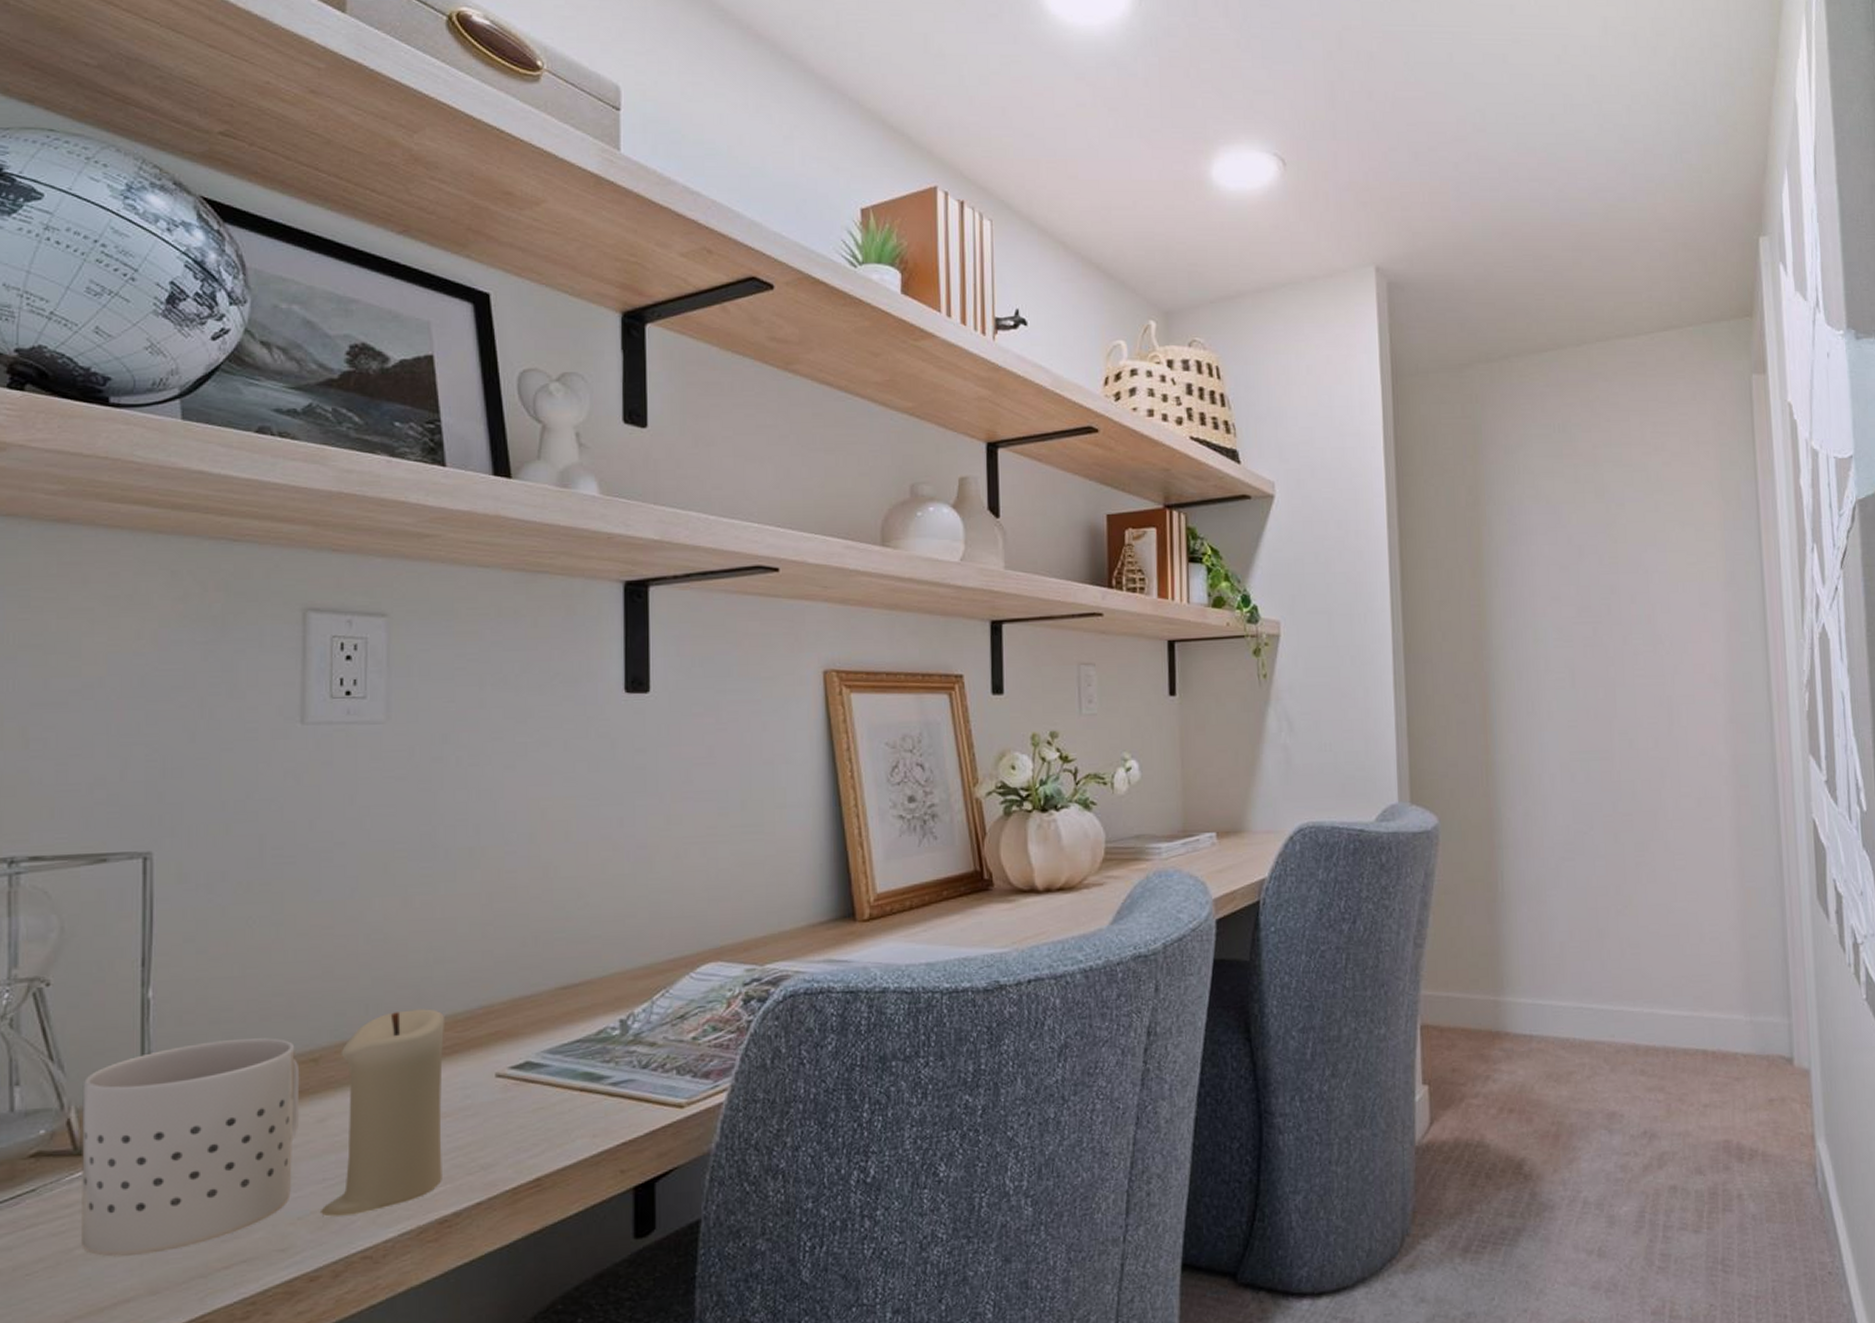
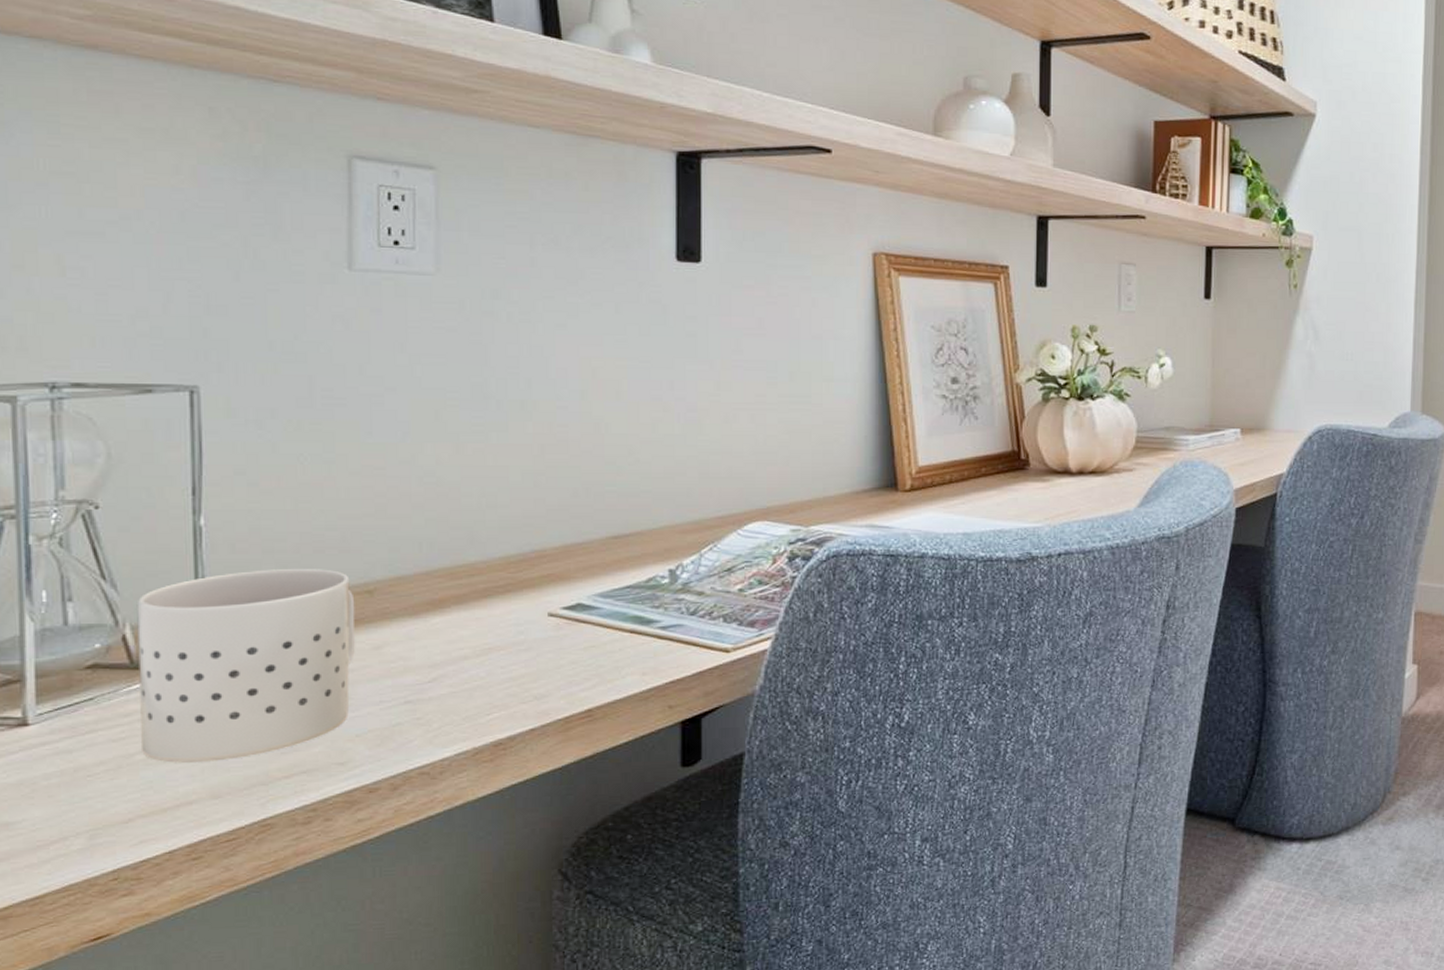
candle: present [319,1008,446,1217] -> none [377,550,499,736]

